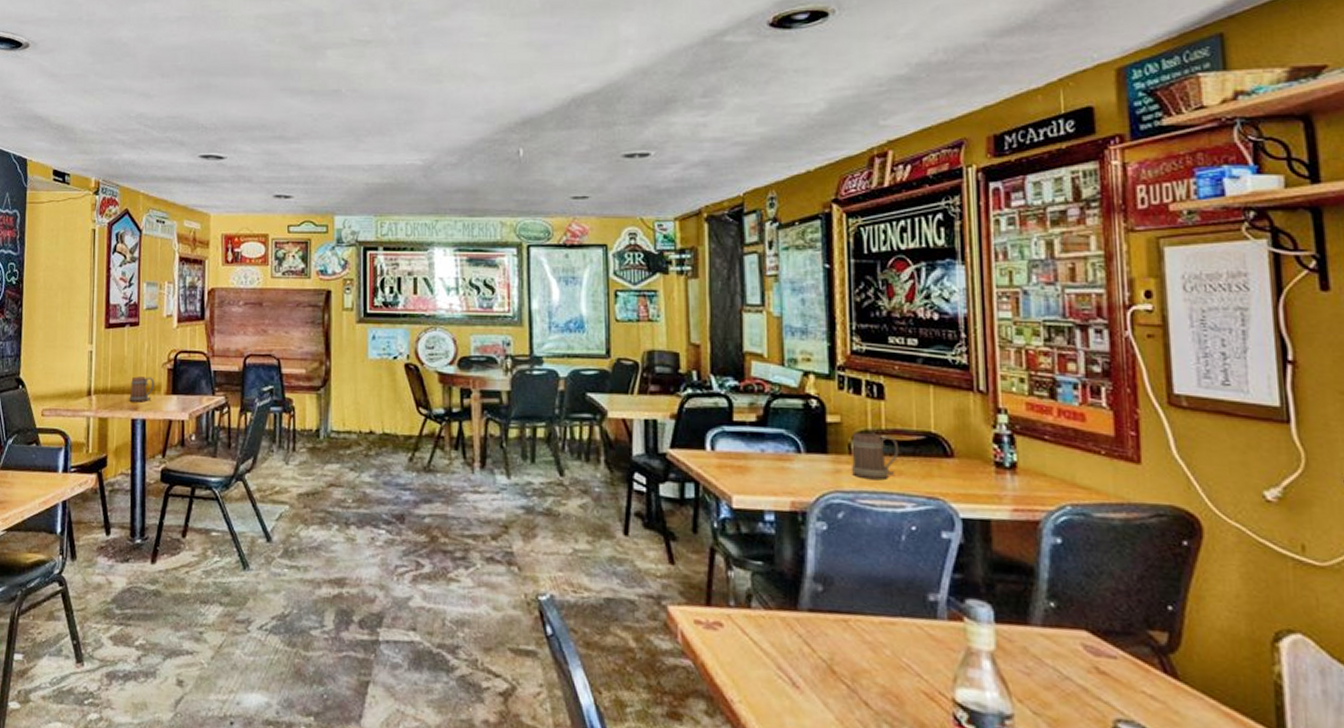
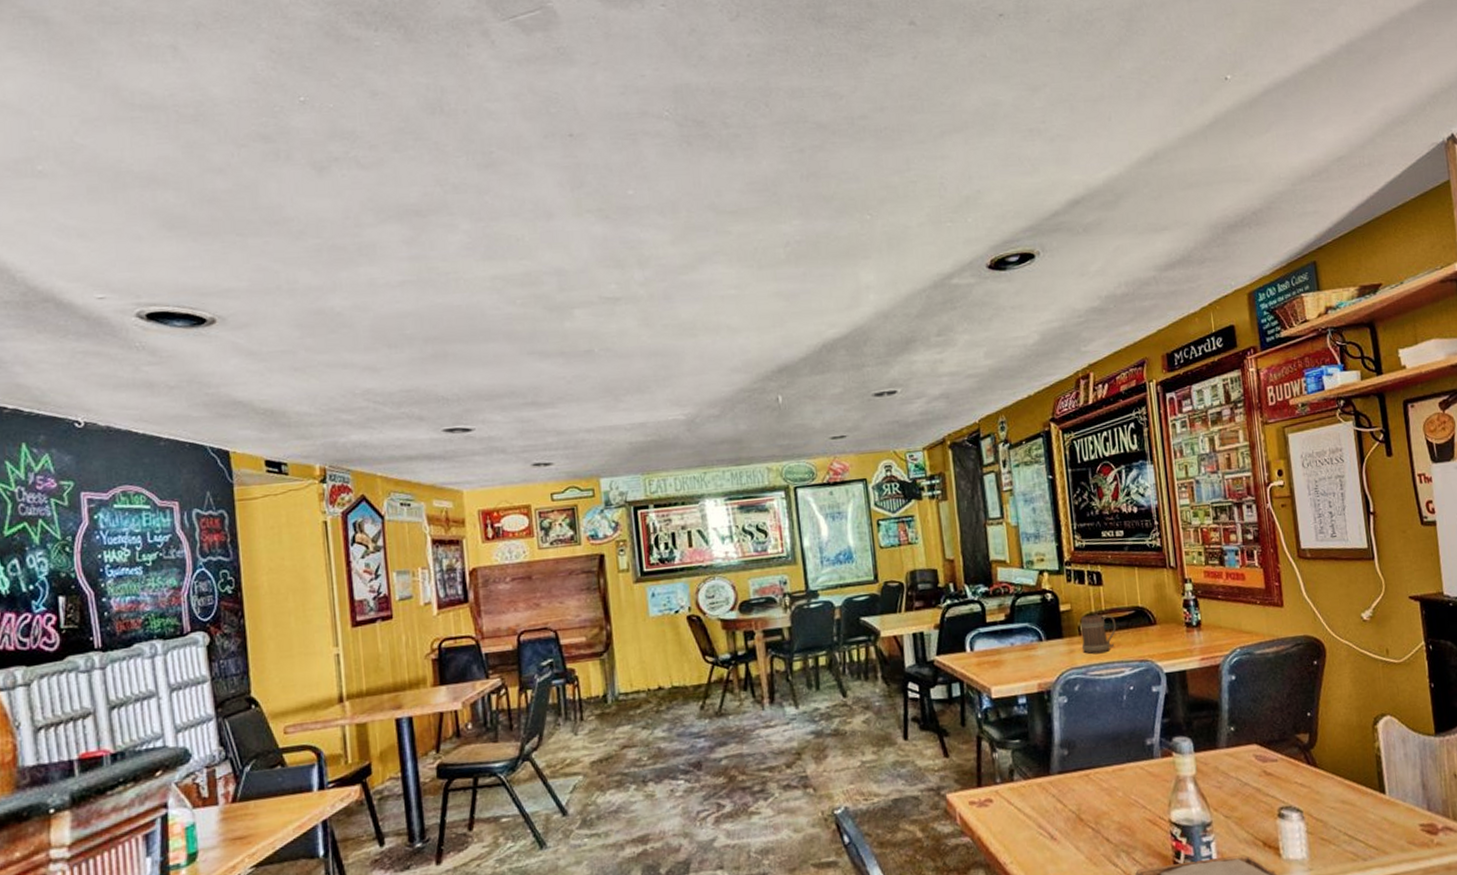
beer mug: present [129,376,155,404] -> none [390,671,419,702]

